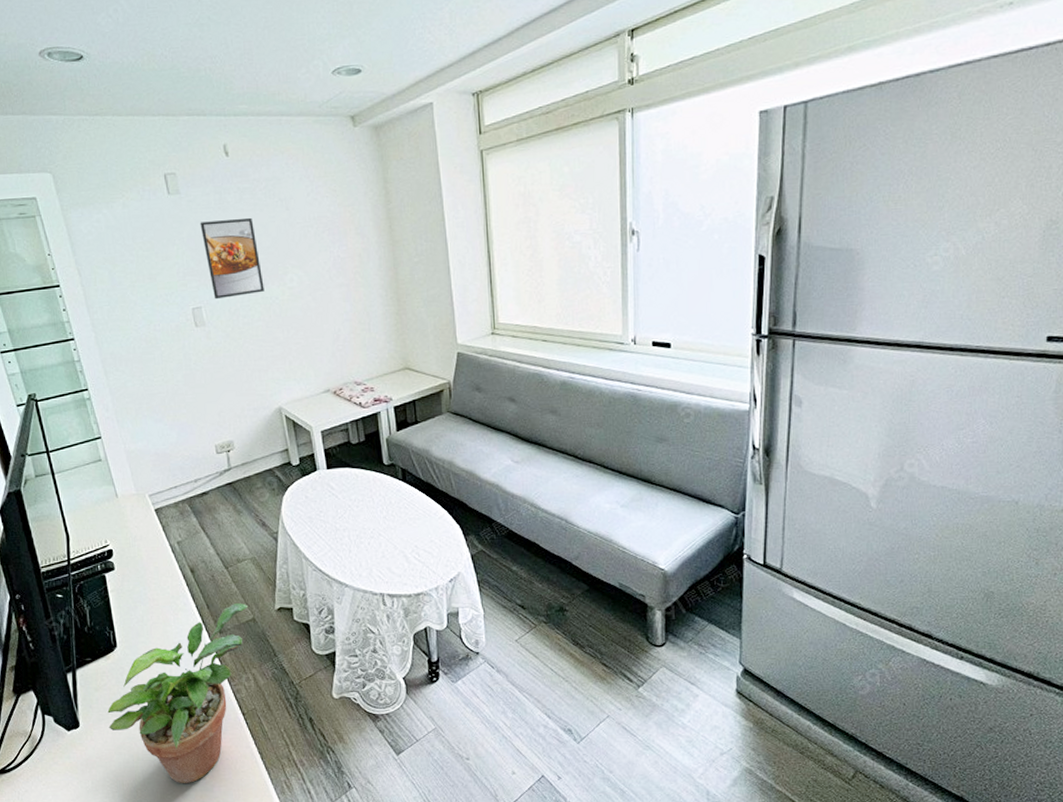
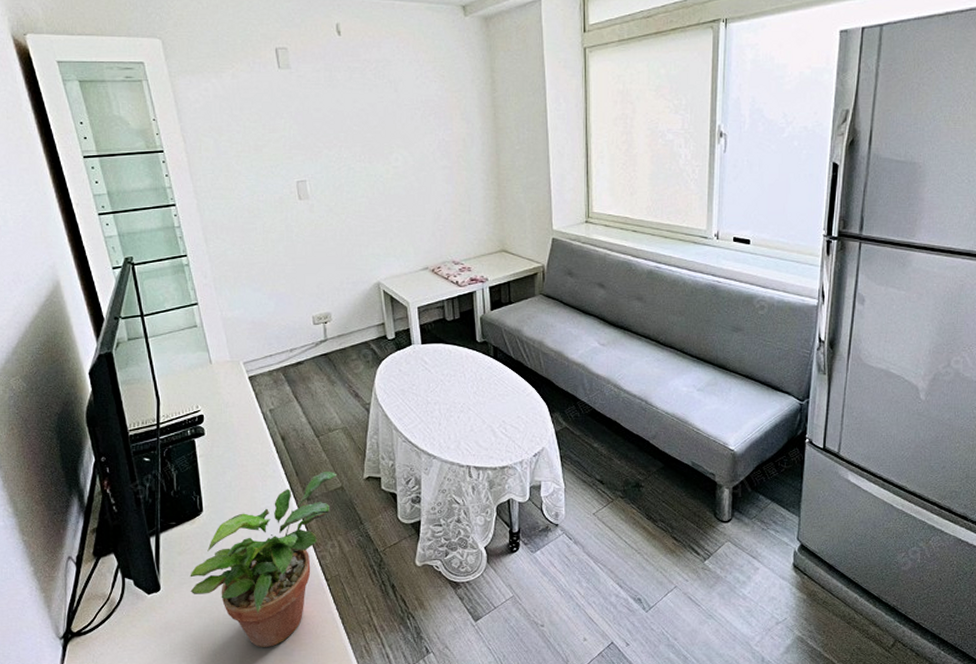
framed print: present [200,217,264,300] -> none [308,96,369,174]

